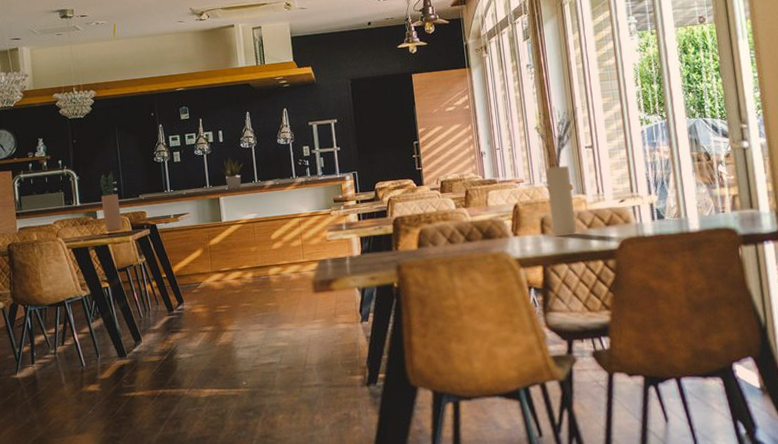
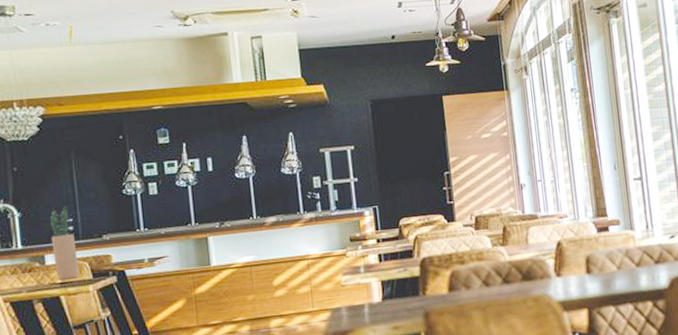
potted plant: present [221,156,244,189] -> none [209,188,239,227]
vase: present [535,106,578,237] -> none [580,134,626,276]

